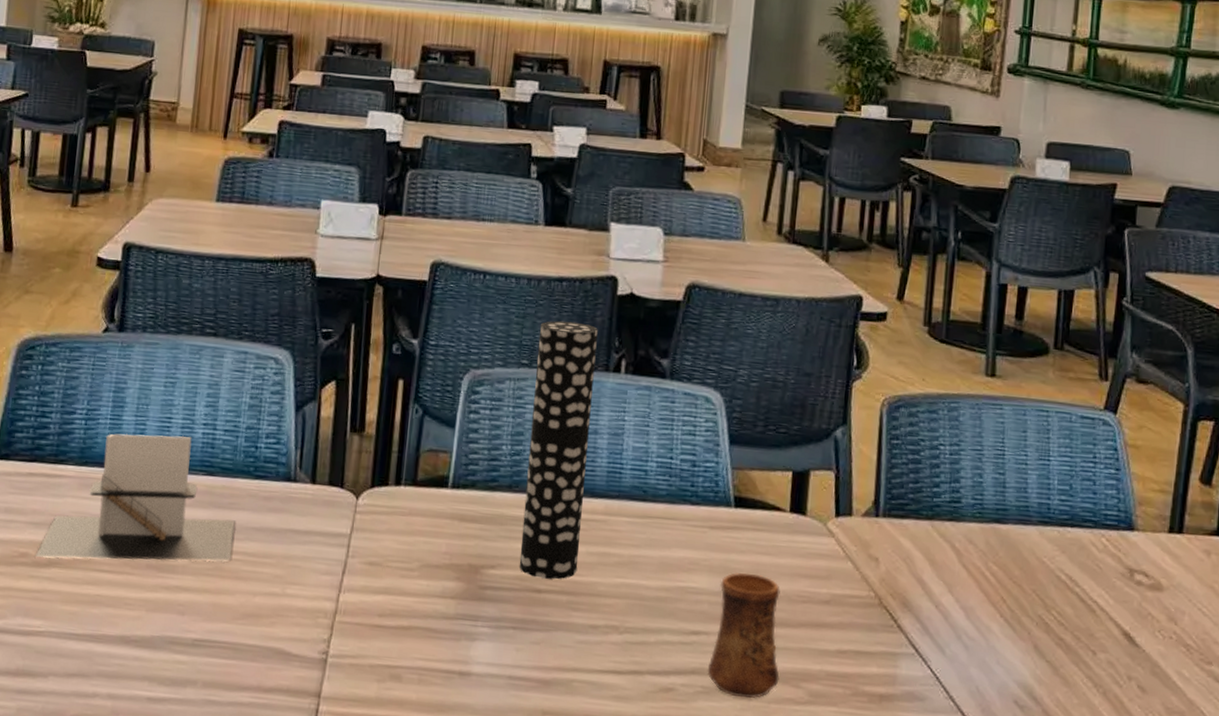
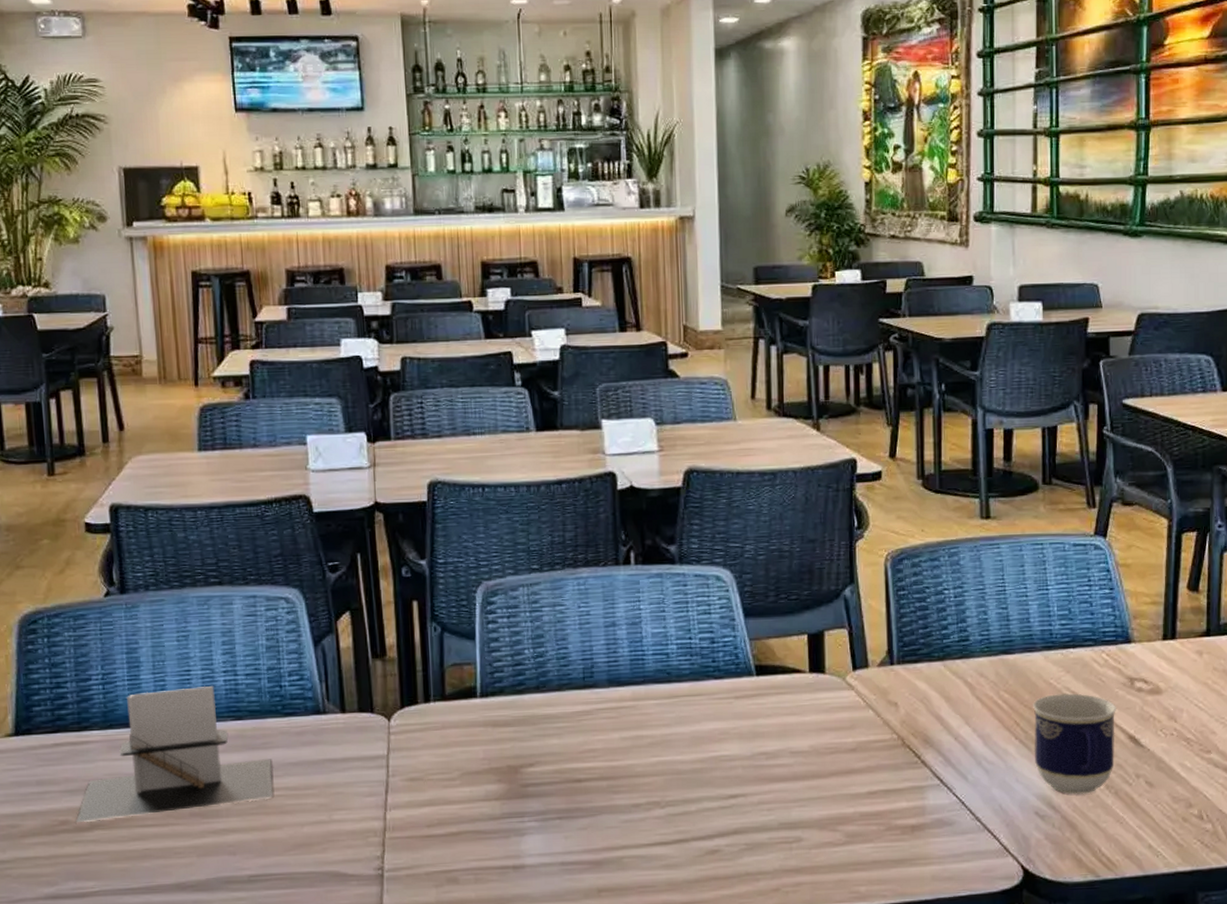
vase: present [519,321,598,580] -> none [545,521,614,769]
cup: present [707,573,780,699] -> none [748,734,817,849]
cup: none [1019,574,1113,689] -> present [1033,693,1117,795]

